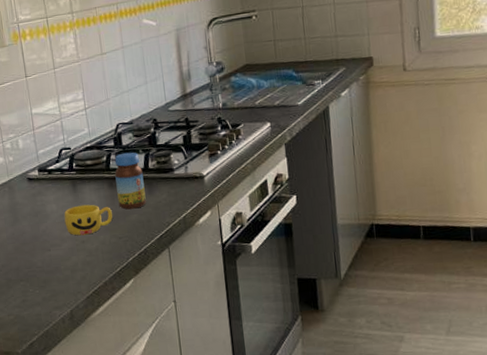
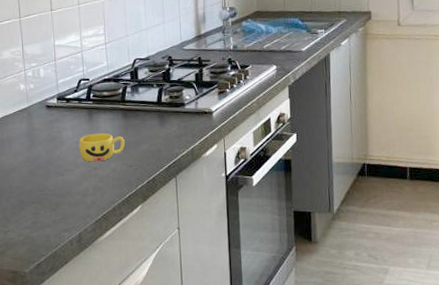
jar: present [115,152,146,210] -> none [129,86,157,140]

